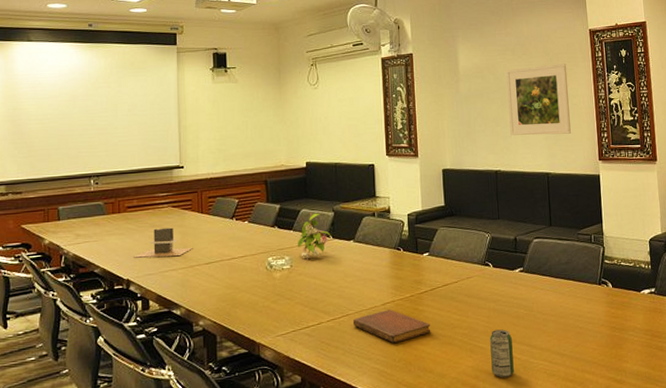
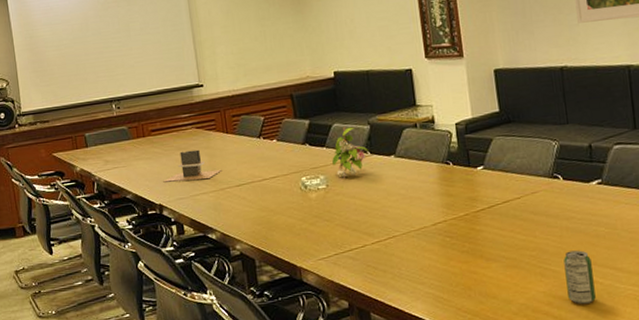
notebook: present [352,309,431,344] -> none [400,230,492,267]

